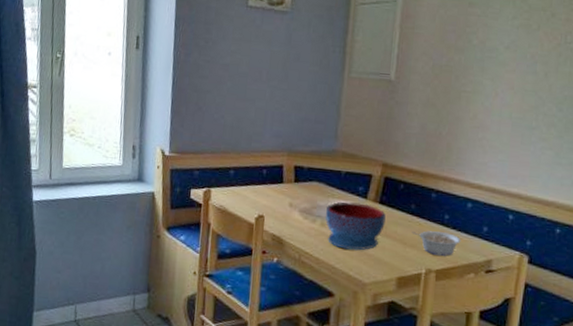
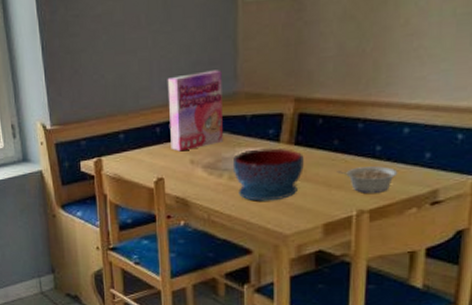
cereal box: none [274,127,325,194] -> present [167,70,223,152]

